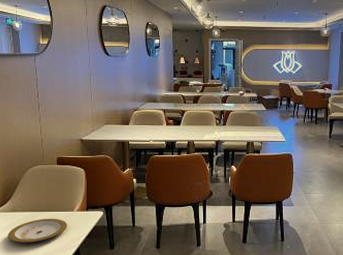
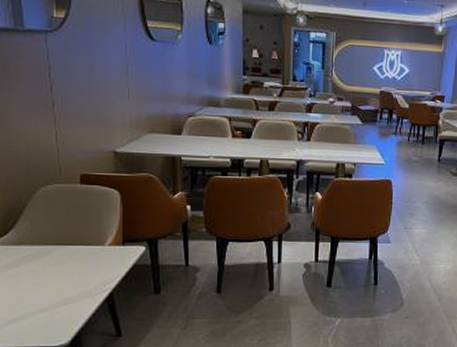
plate: present [7,218,67,244] -> none [10,254,95,287]

